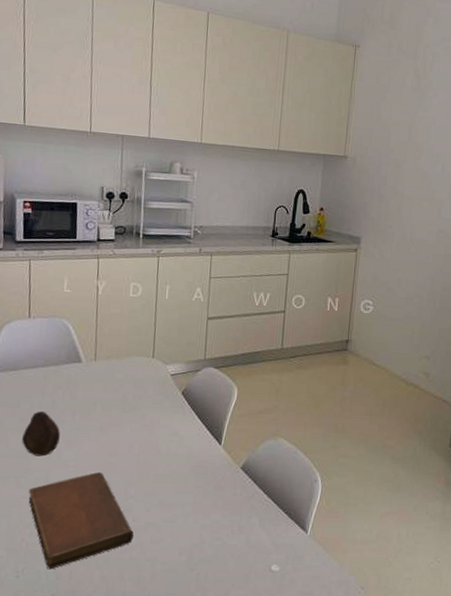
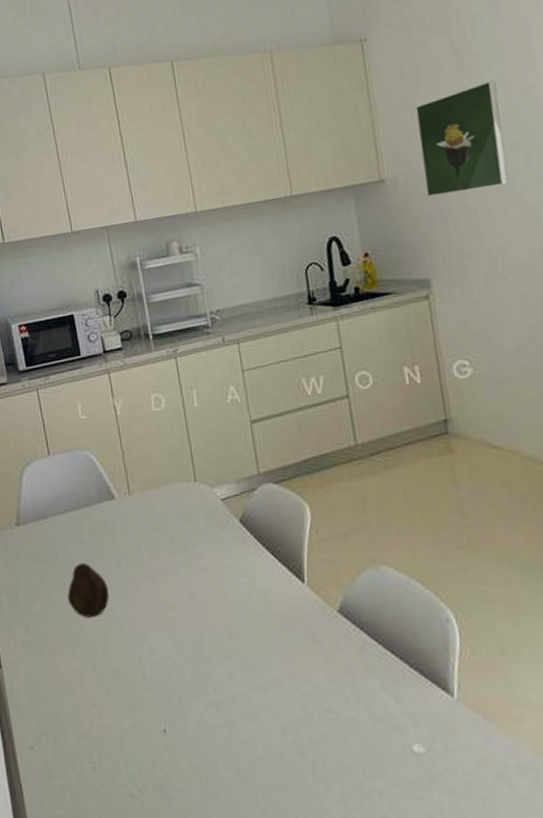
notebook: present [28,471,134,570] -> none [87,630,220,759]
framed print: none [374,104,437,182] -> present [415,80,508,197]

